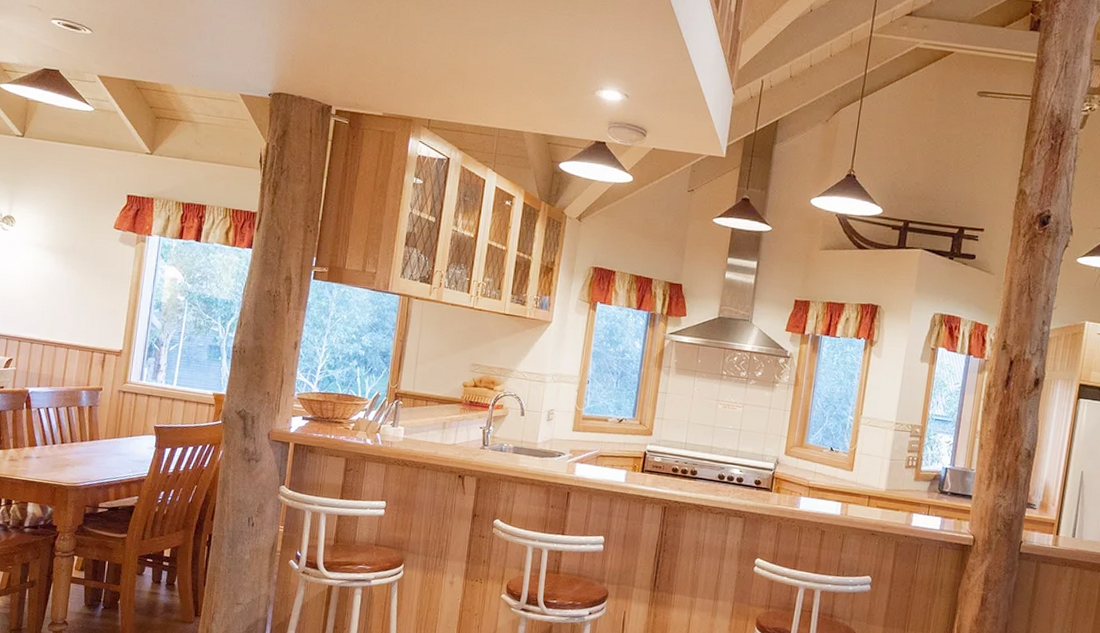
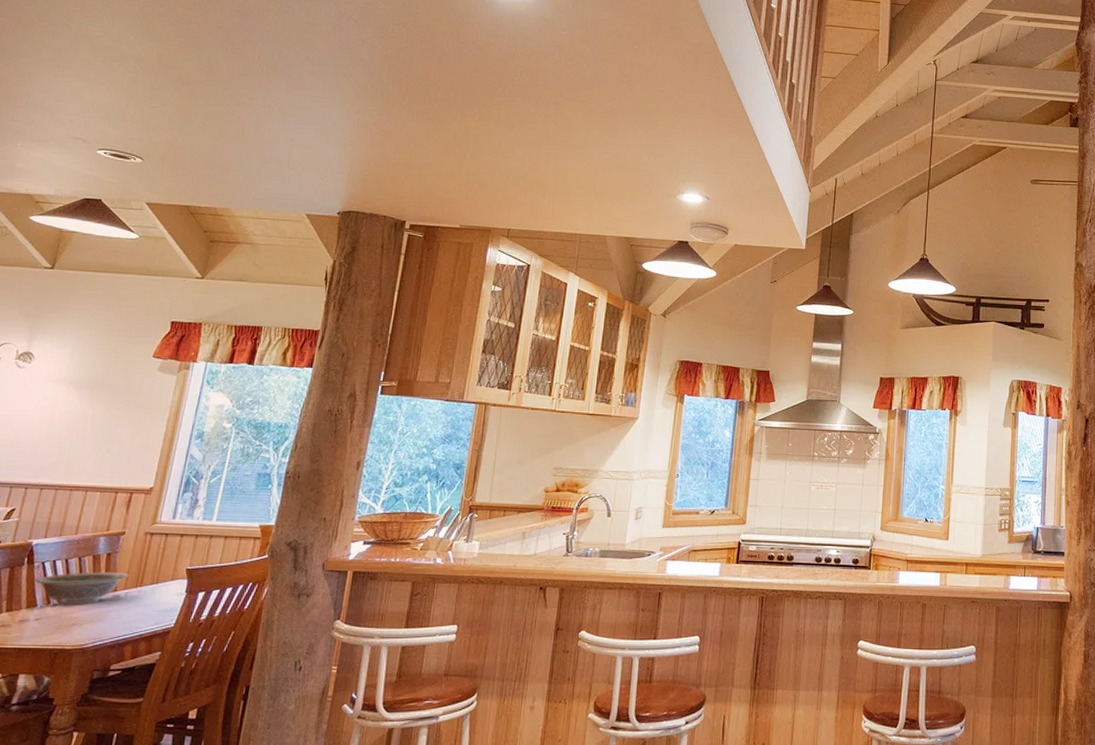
decorative bowl: none [33,420,108,450] -> present [35,572,130,606]

